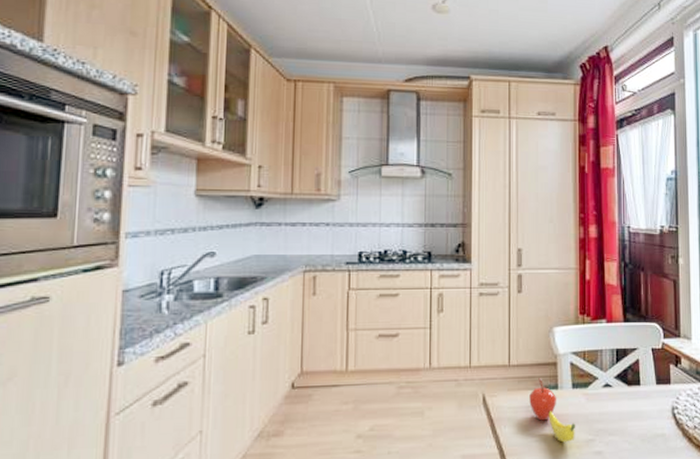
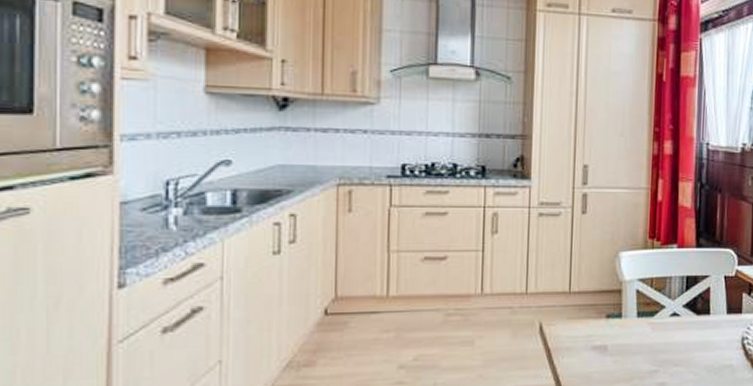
fruit: present [529,378,576,443] -> none [590,306,640,374]

